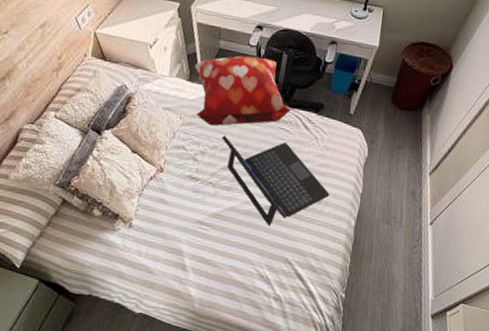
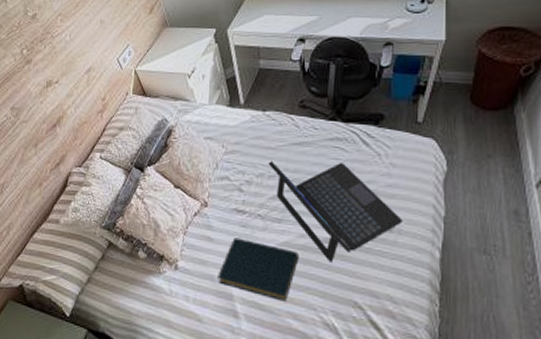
hardback book: none [169,201,243,257] -> present [218,237,299,302]
decorative pillow: present [193,55,291,126] -> none [233,71,345,152]

